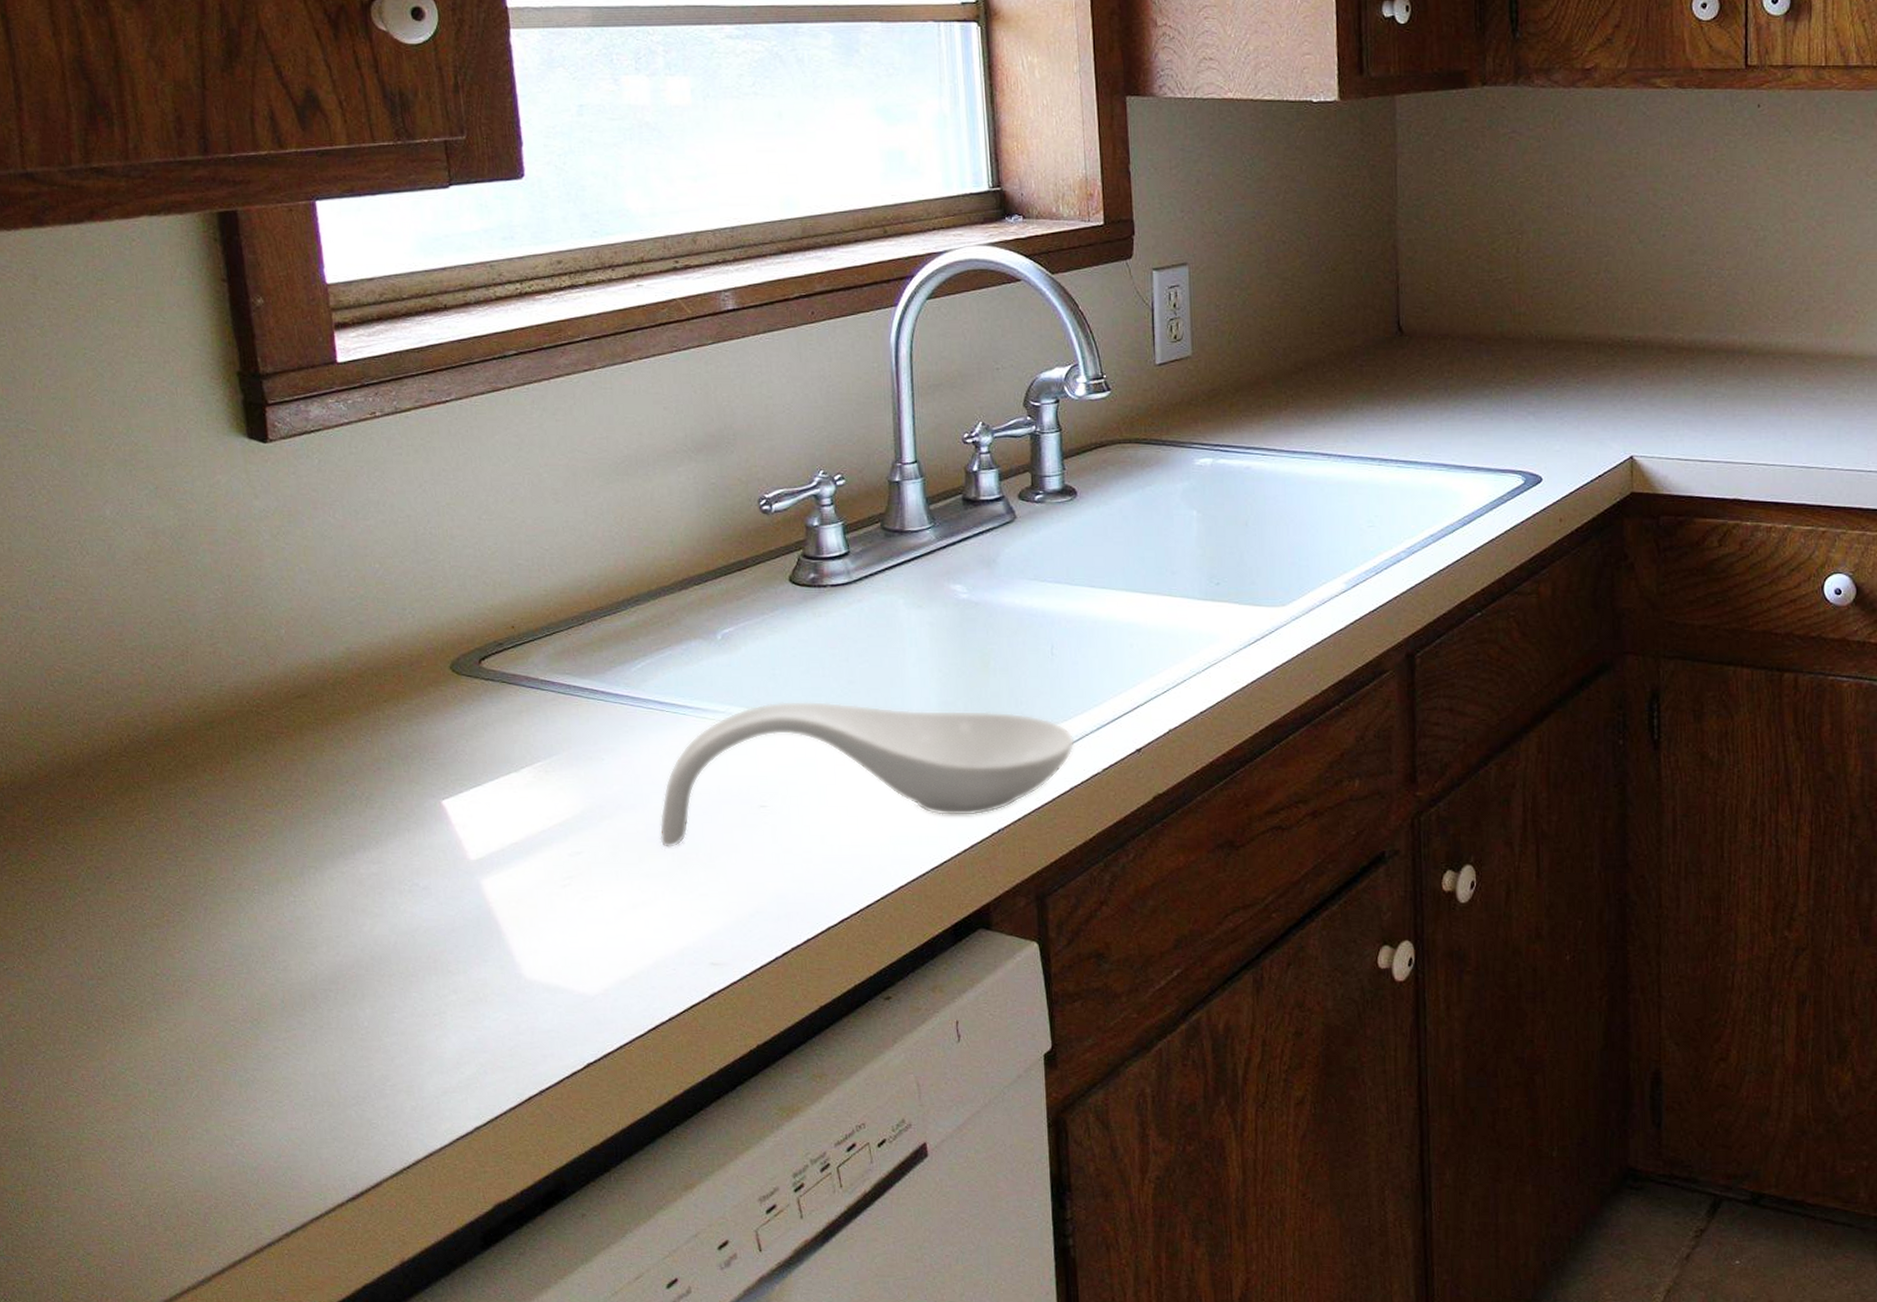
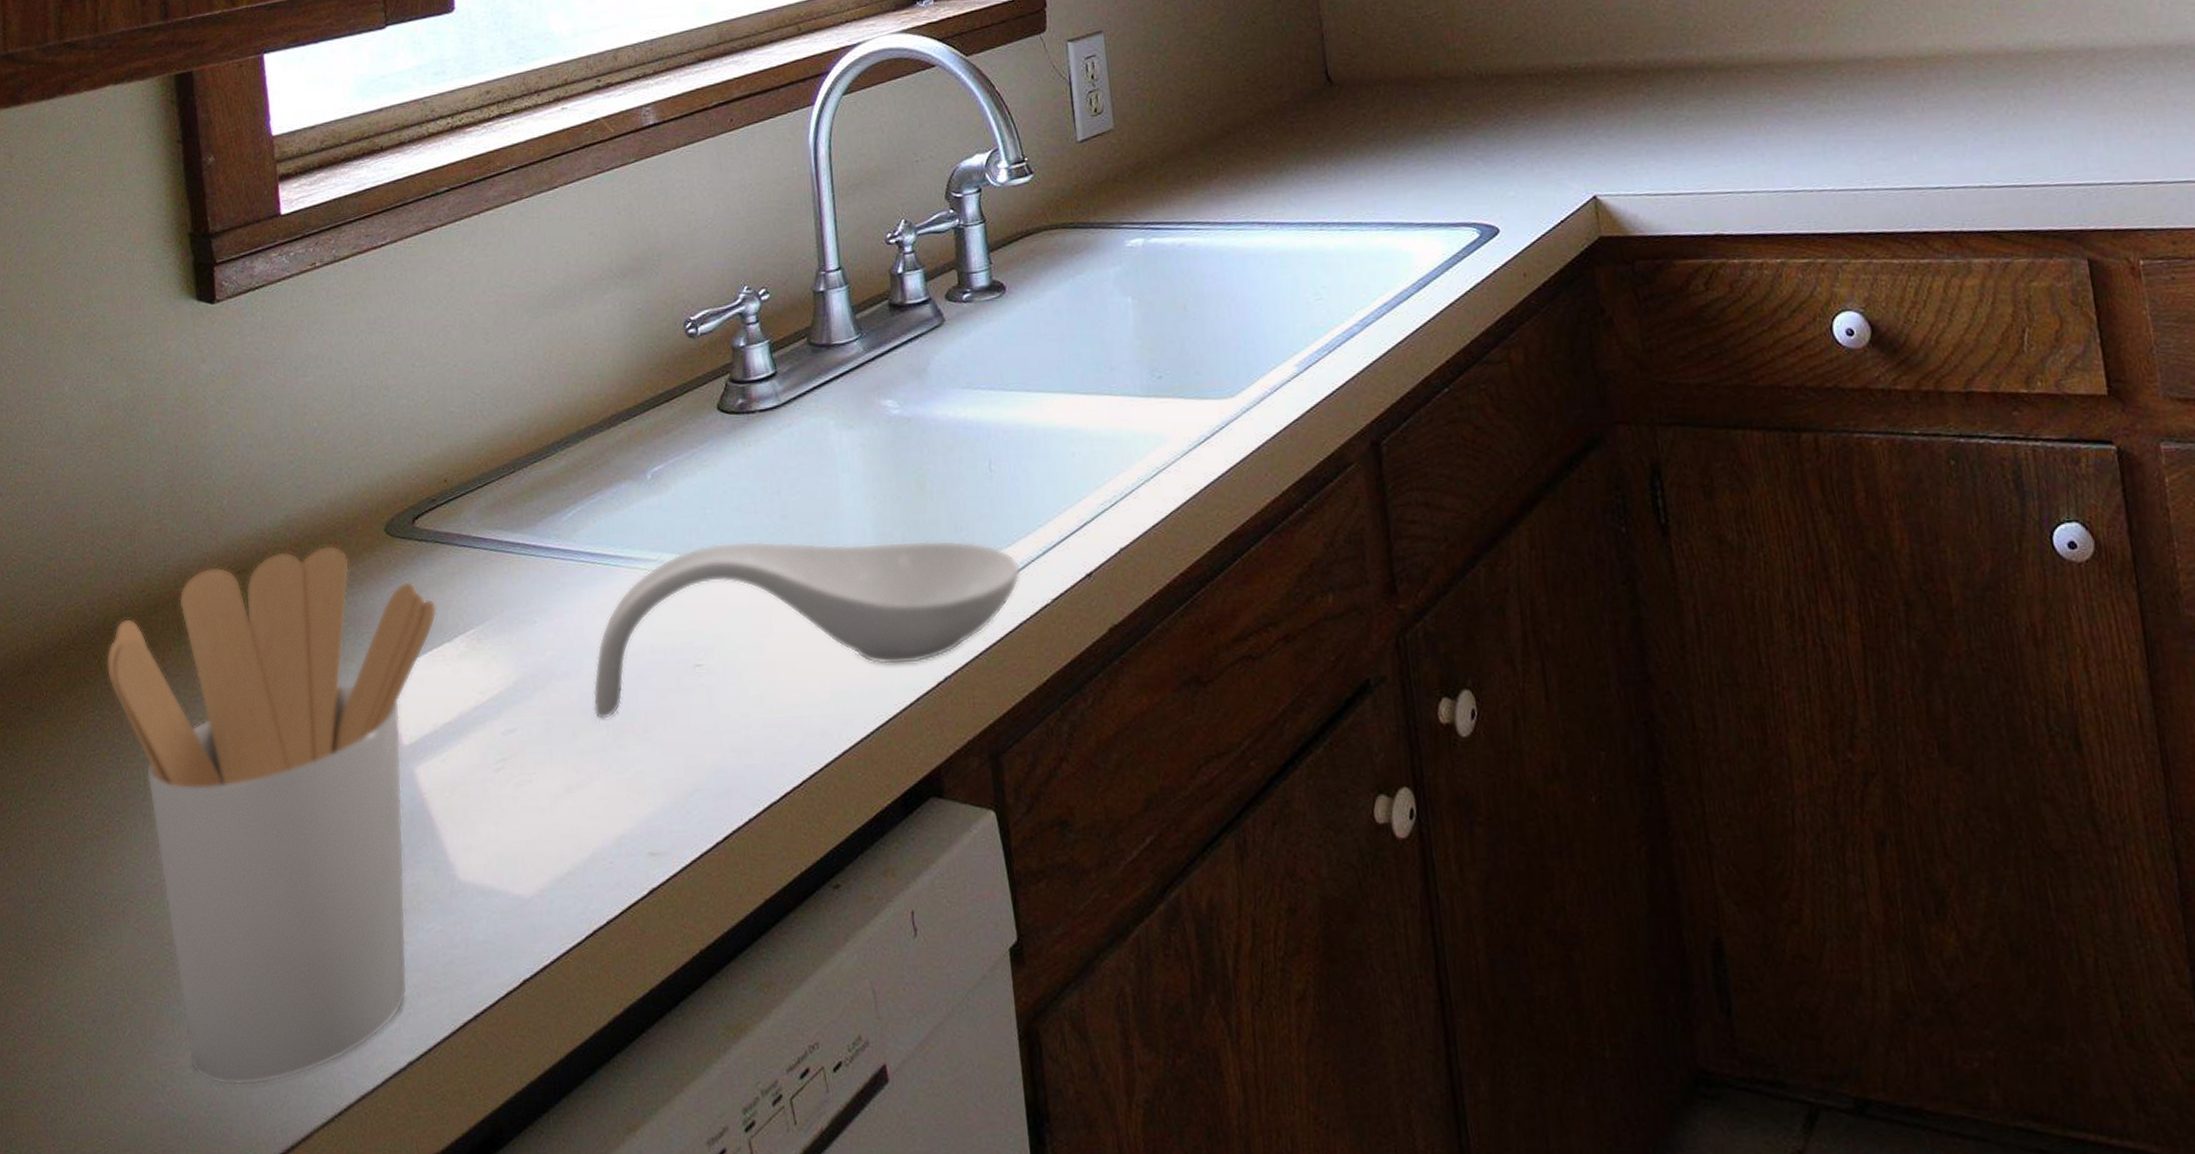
utensil holder: none [160,678,504,1141] -> present [105,544,438,1086]

